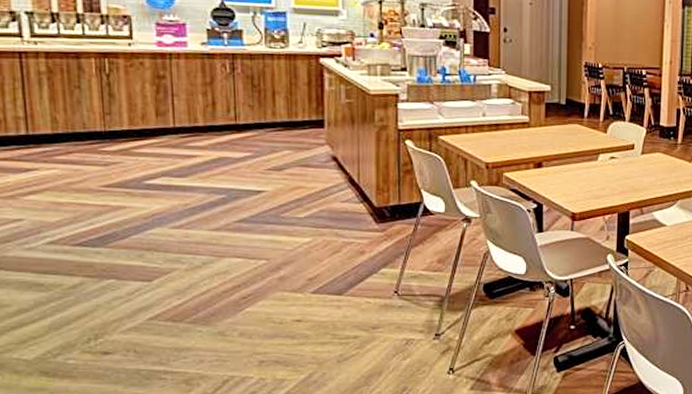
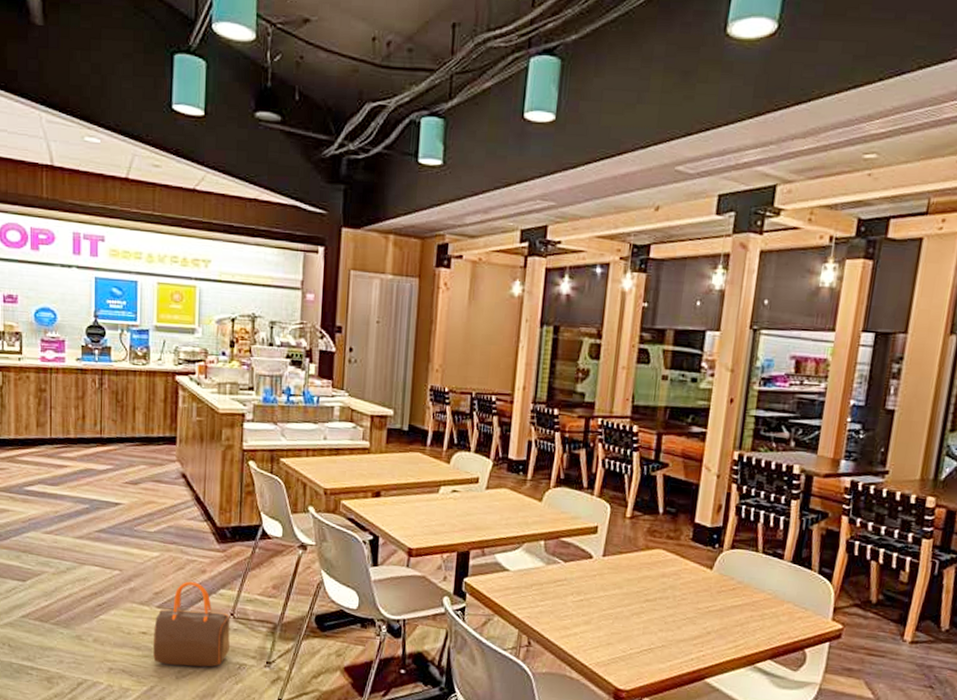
handbag: none [309,263,395,349] -> present [152,581,230,667]

